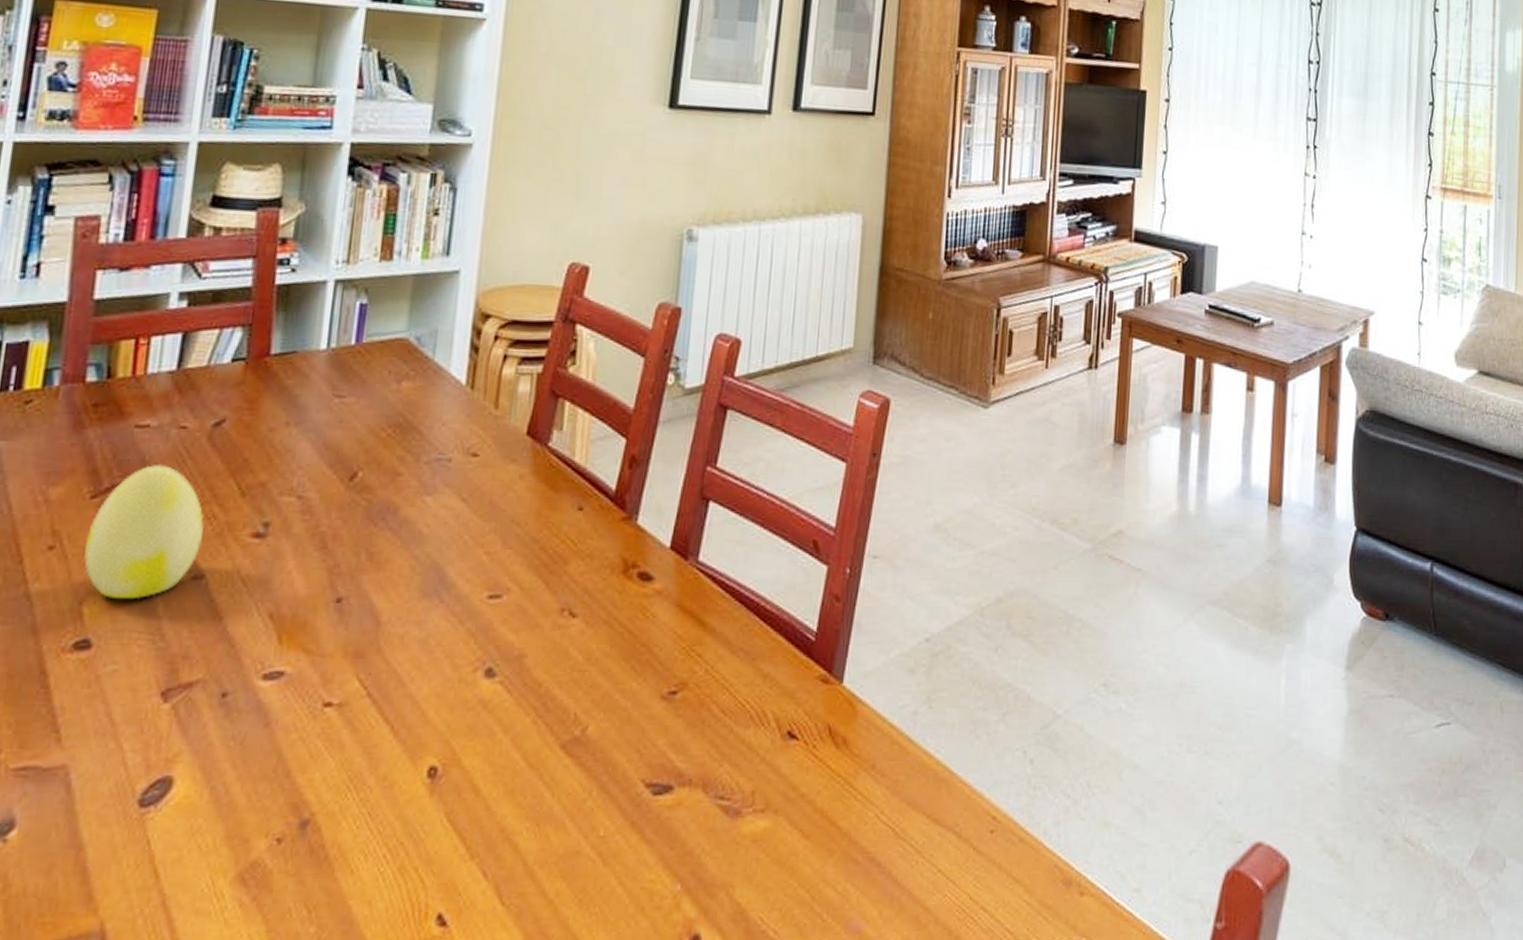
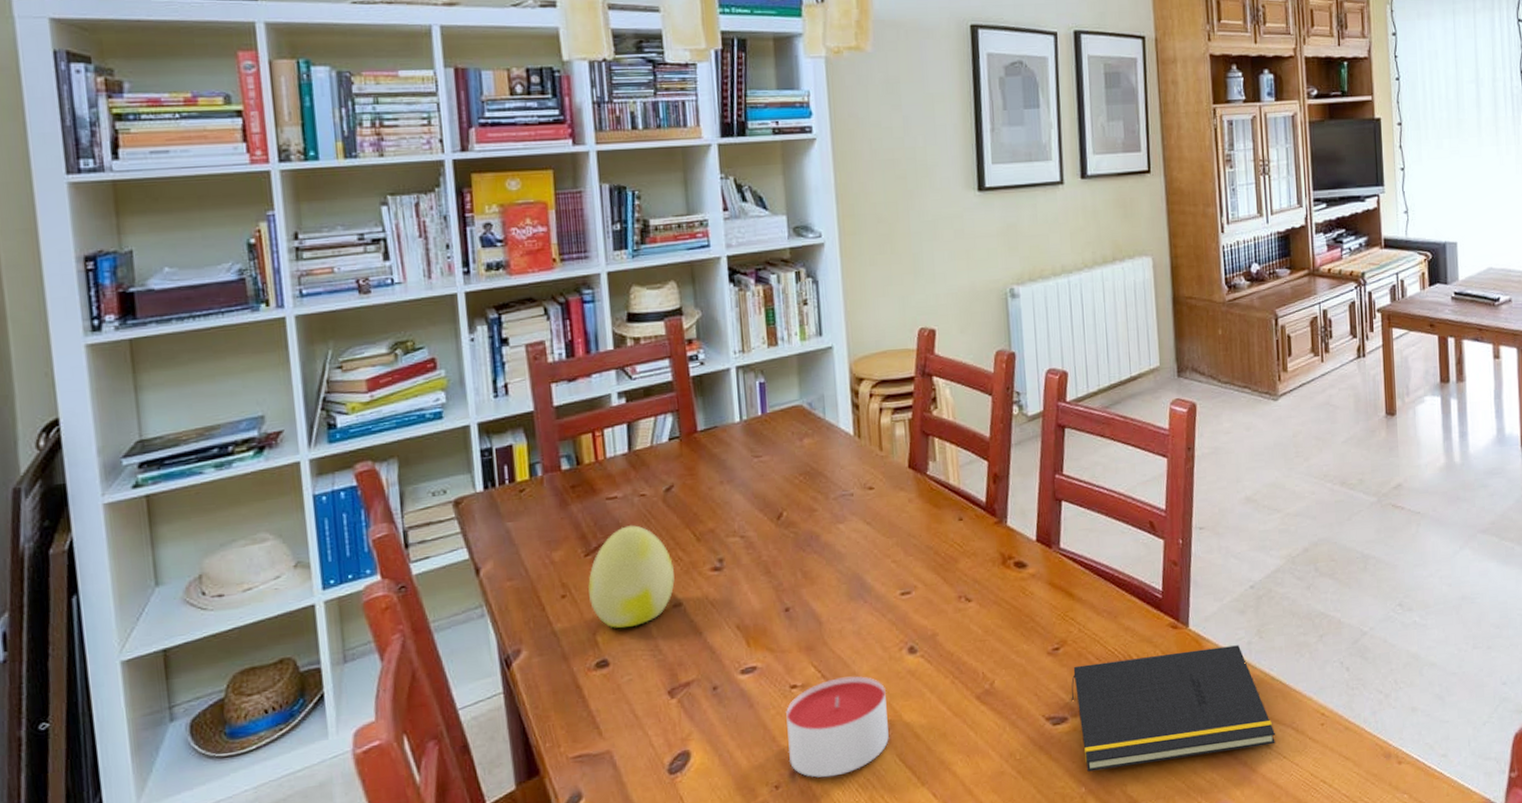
candle: none [303,699,448,834] -> present [786,676,889,778]
notepad: none [682,714,932,864] -> present [1071,645,1275,772]

